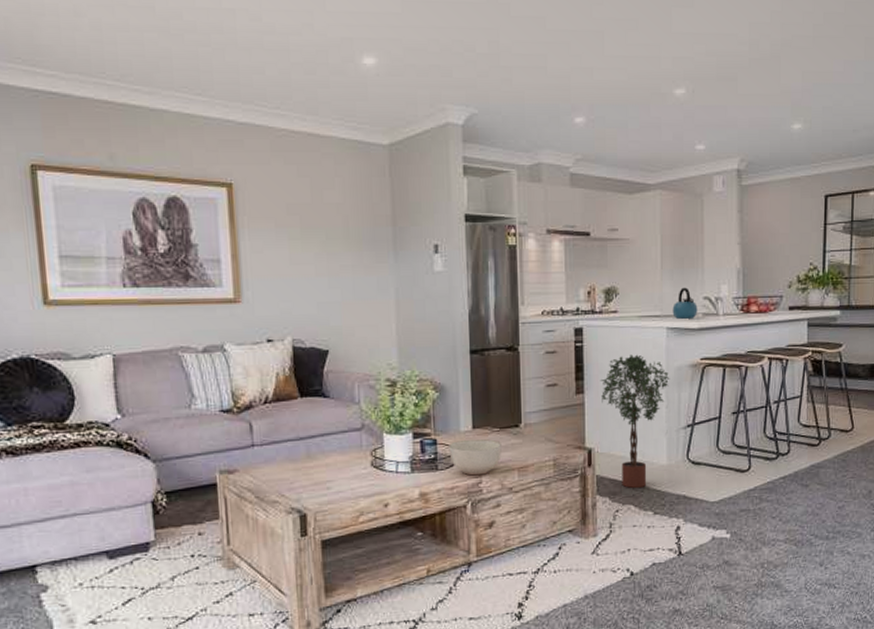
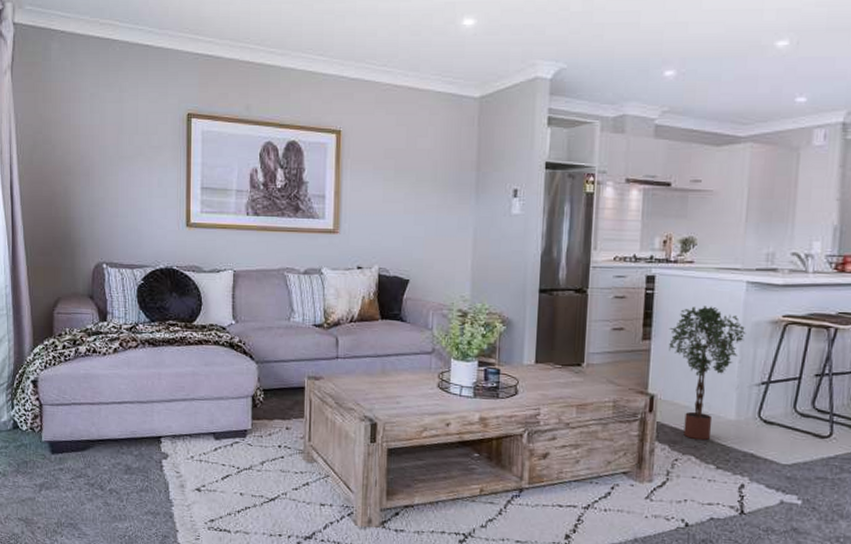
bowl: present [448,438,503,476] -> none [510,372,563,408]
kettle: present [672,287,698,320] -> none [754,242,784,275]

